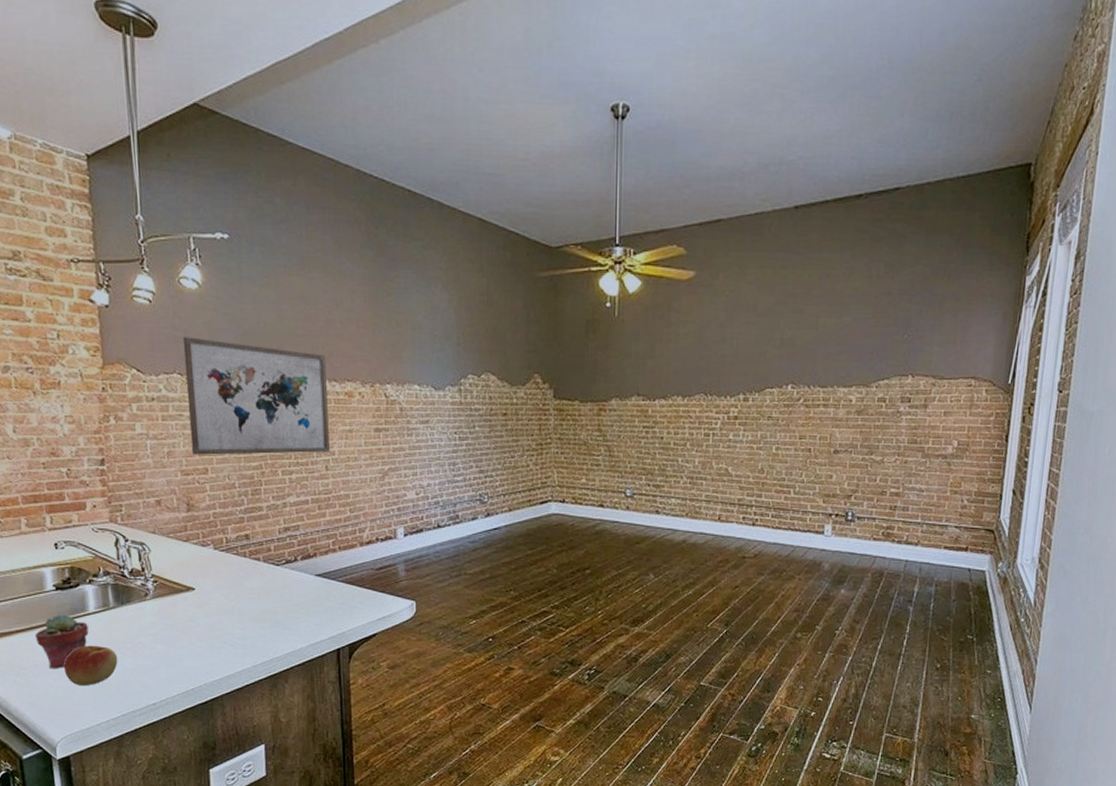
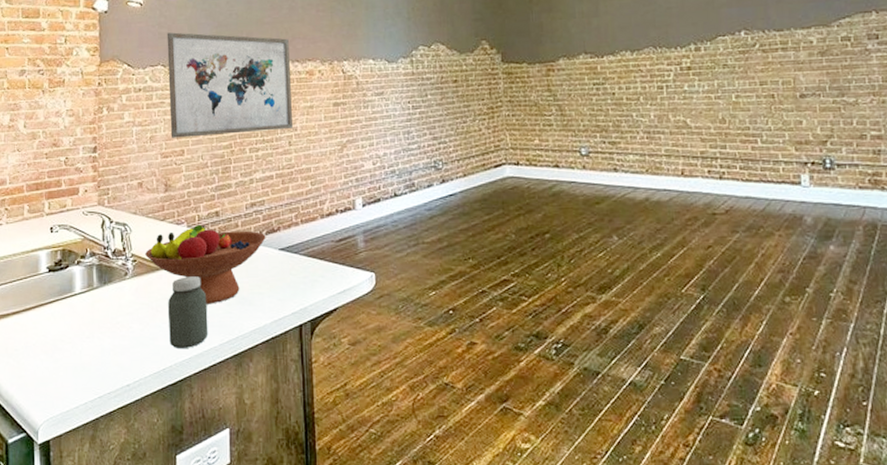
potted succulent: present [34,614,89,668] -> none [27,295,74,349]
apple: present [64,645,118,687] -> none [51,325,98,368]
fruit bowl: none [167,546,301,627] -> present [145,224,266,305]
jar: none [195,599,240,669] -> present [168,276,208,348]

